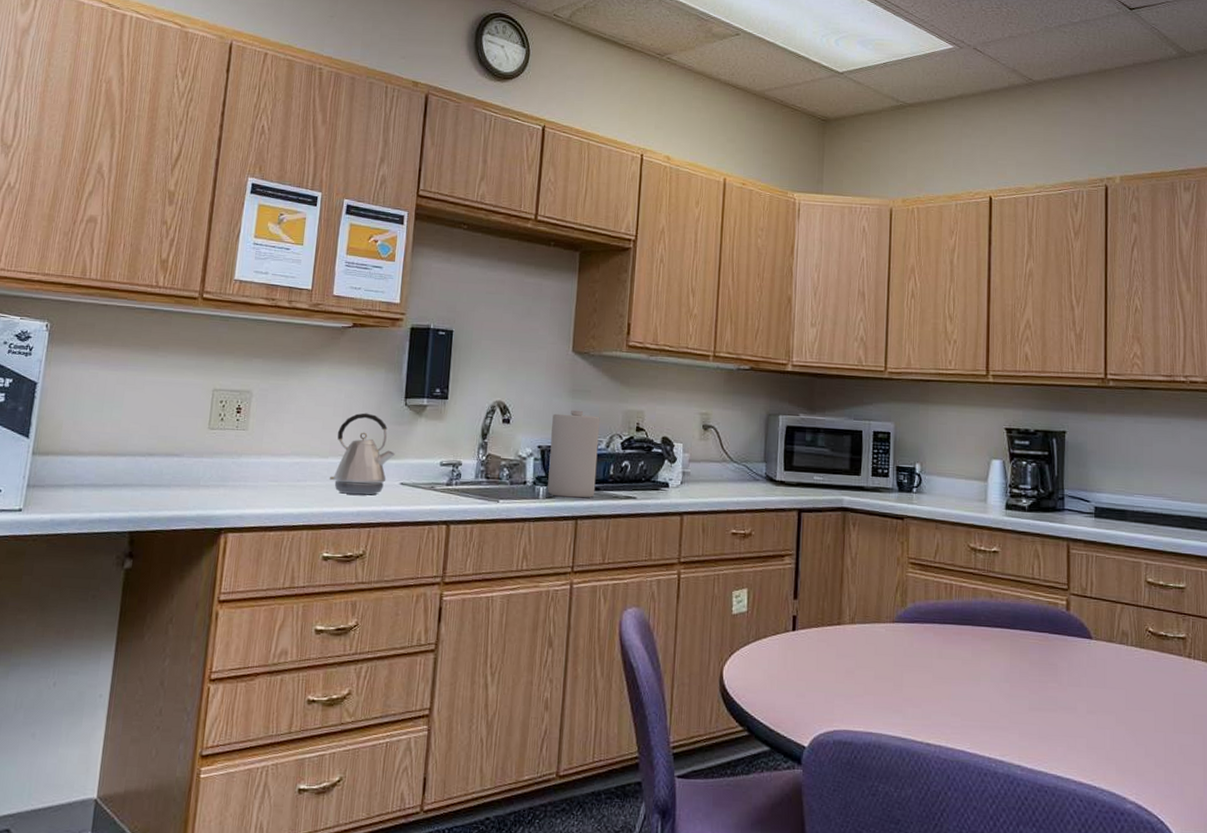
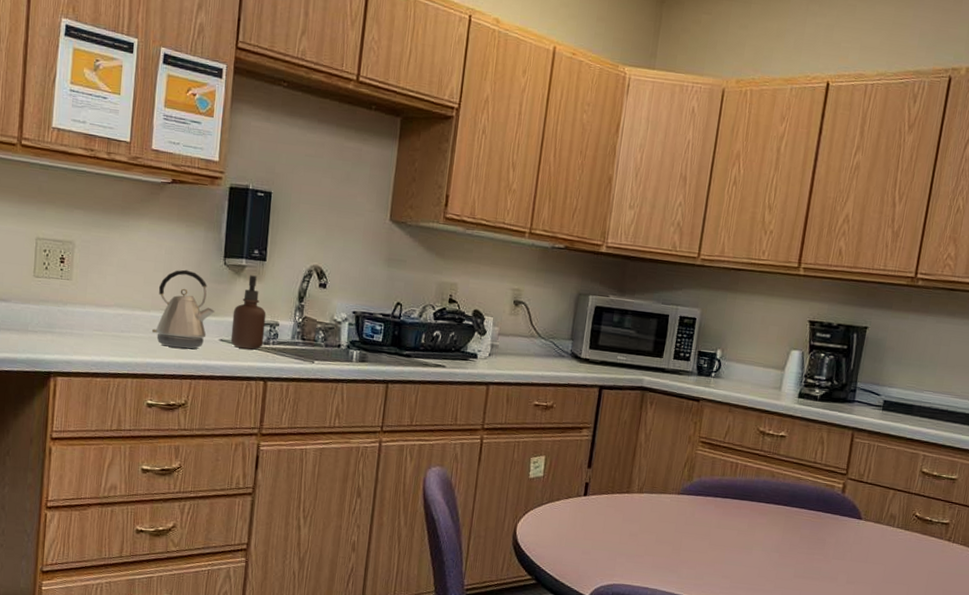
soap dispenser: none [411,414,449,492] -> present [230,275,266,350]
paper towel holder: present [547,410,600,498] -> none [361,278,414,364]

